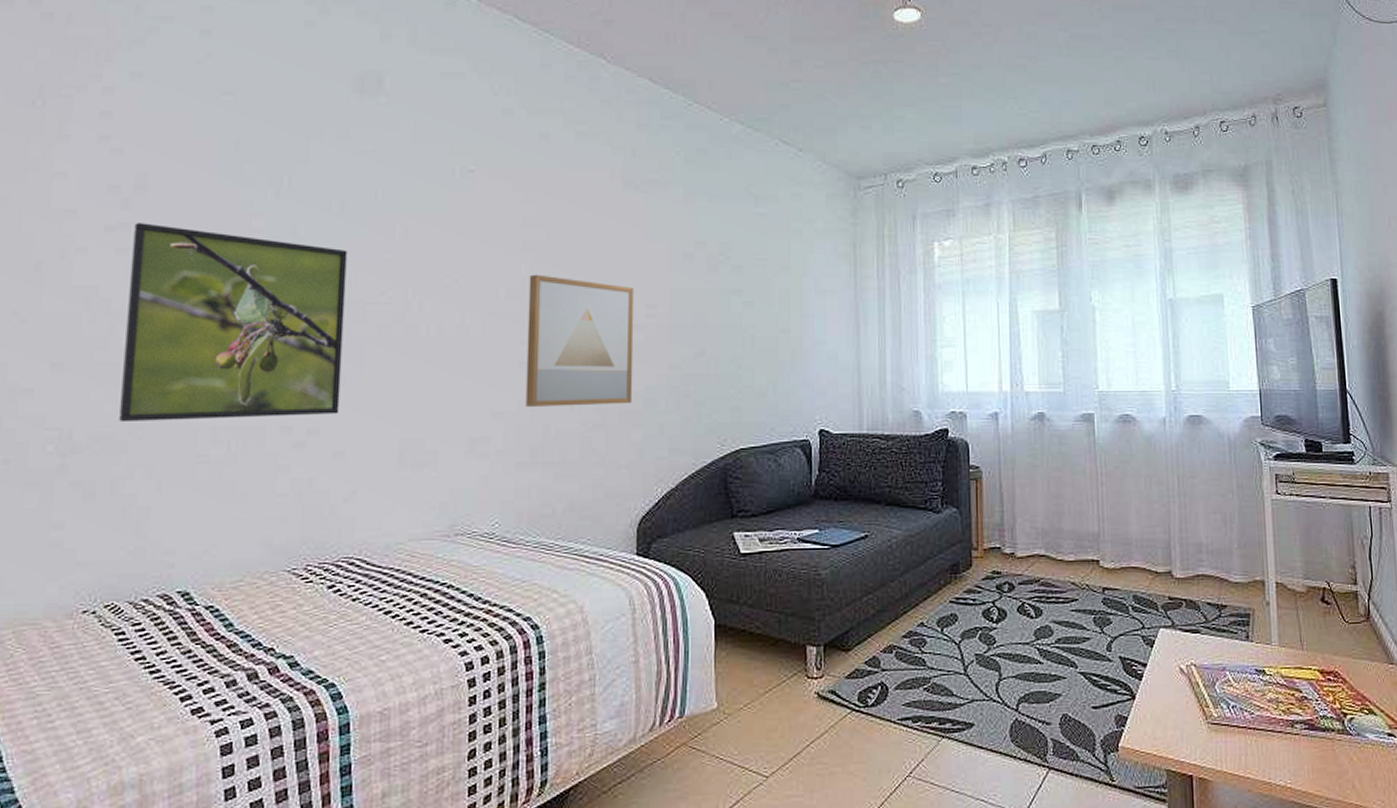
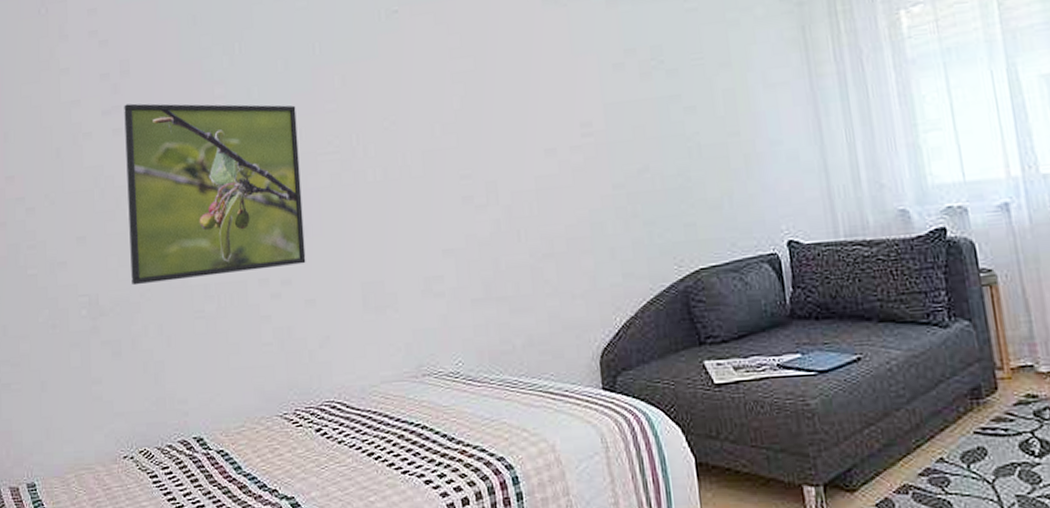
wall art: present [525,274,635,407] -> none [461,105,579,242]

